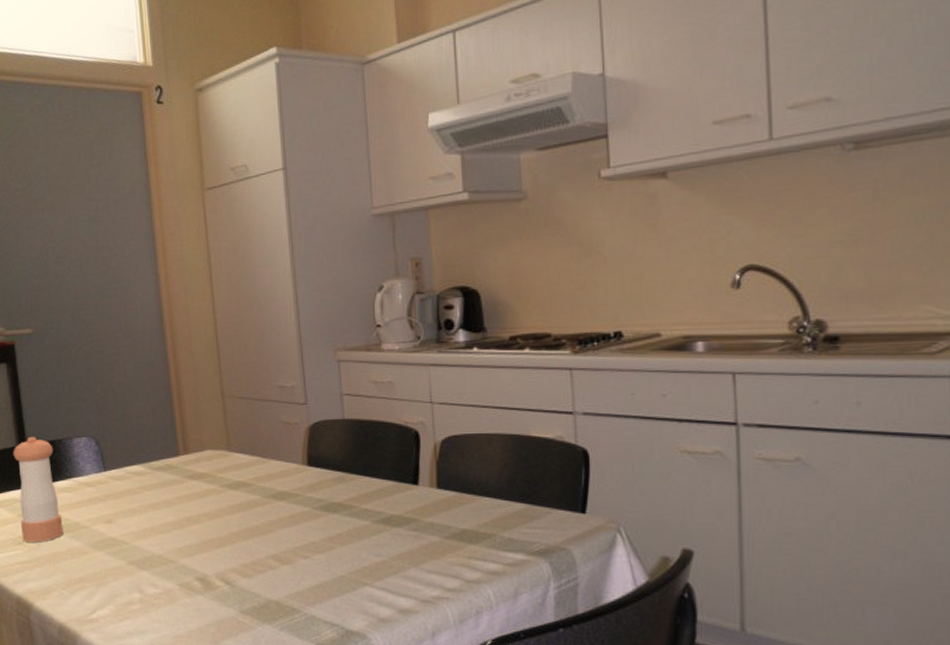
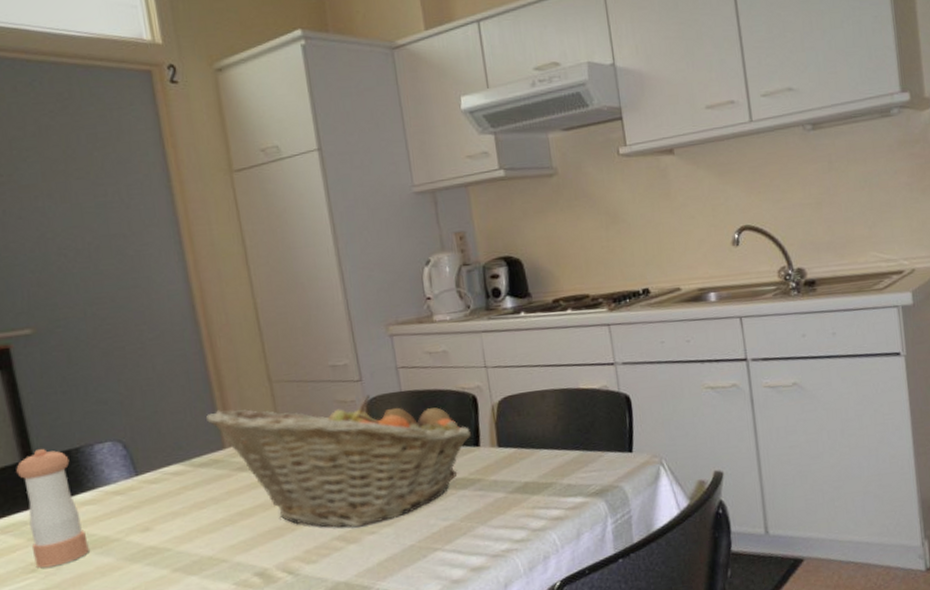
fruit basket: none [165,418,410,549] -> present [205,394,471,528]

